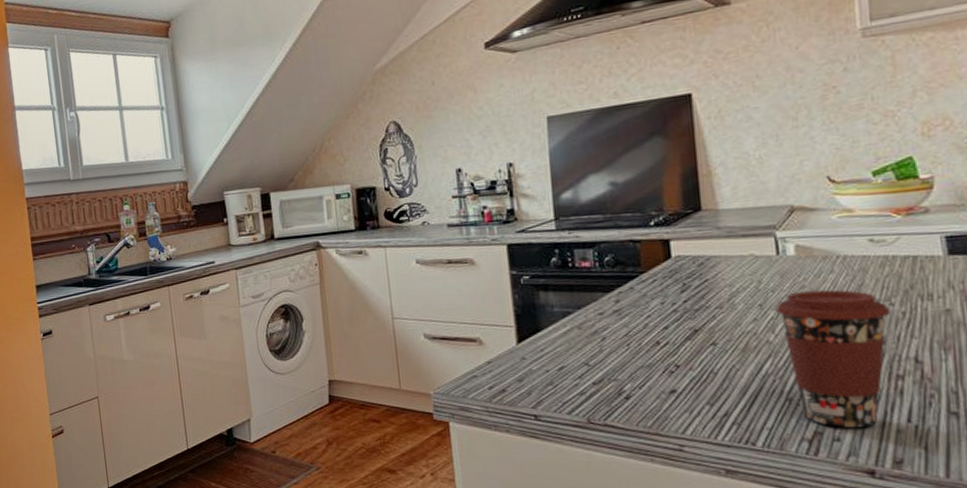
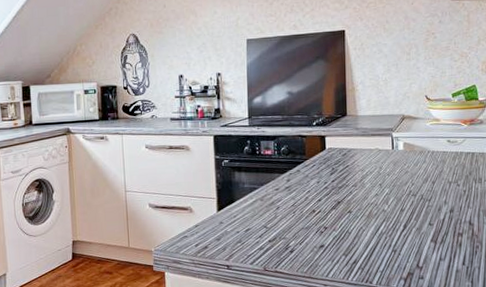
coffee cup: present [775,289,891,427] -> none [389,174,457,269]

